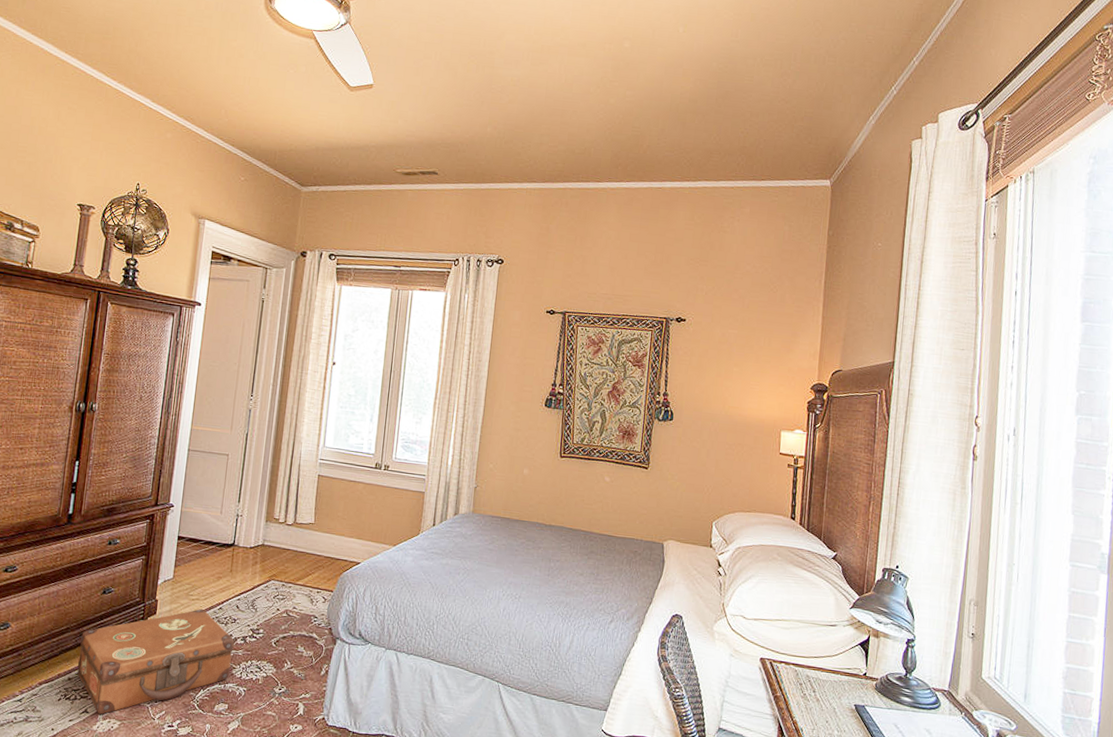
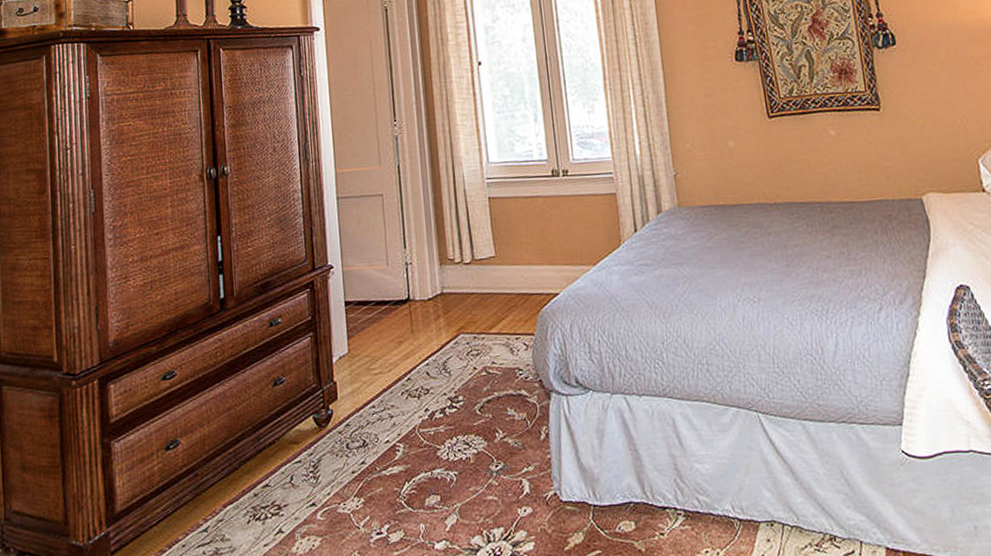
suitcase: present [77,609,234,715] -> none [259,384,435,532]

